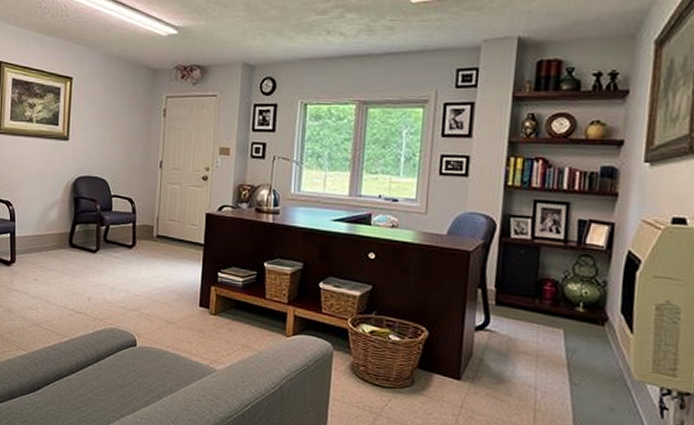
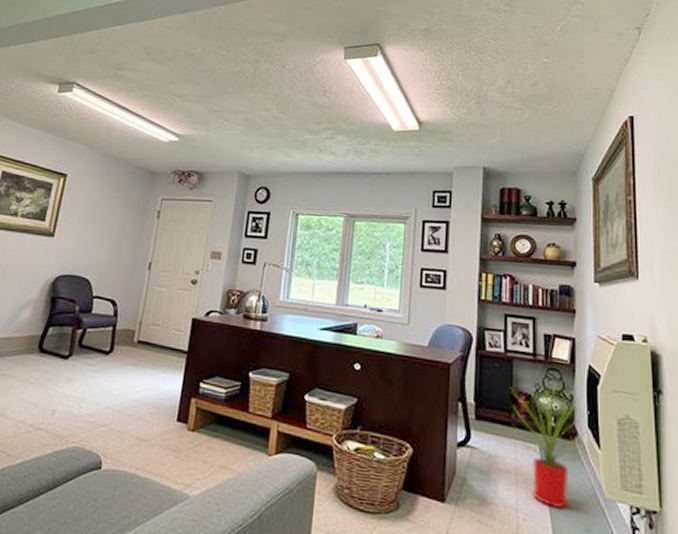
house plant: none [535,267,624,389] -> present [510,380,591,510]

